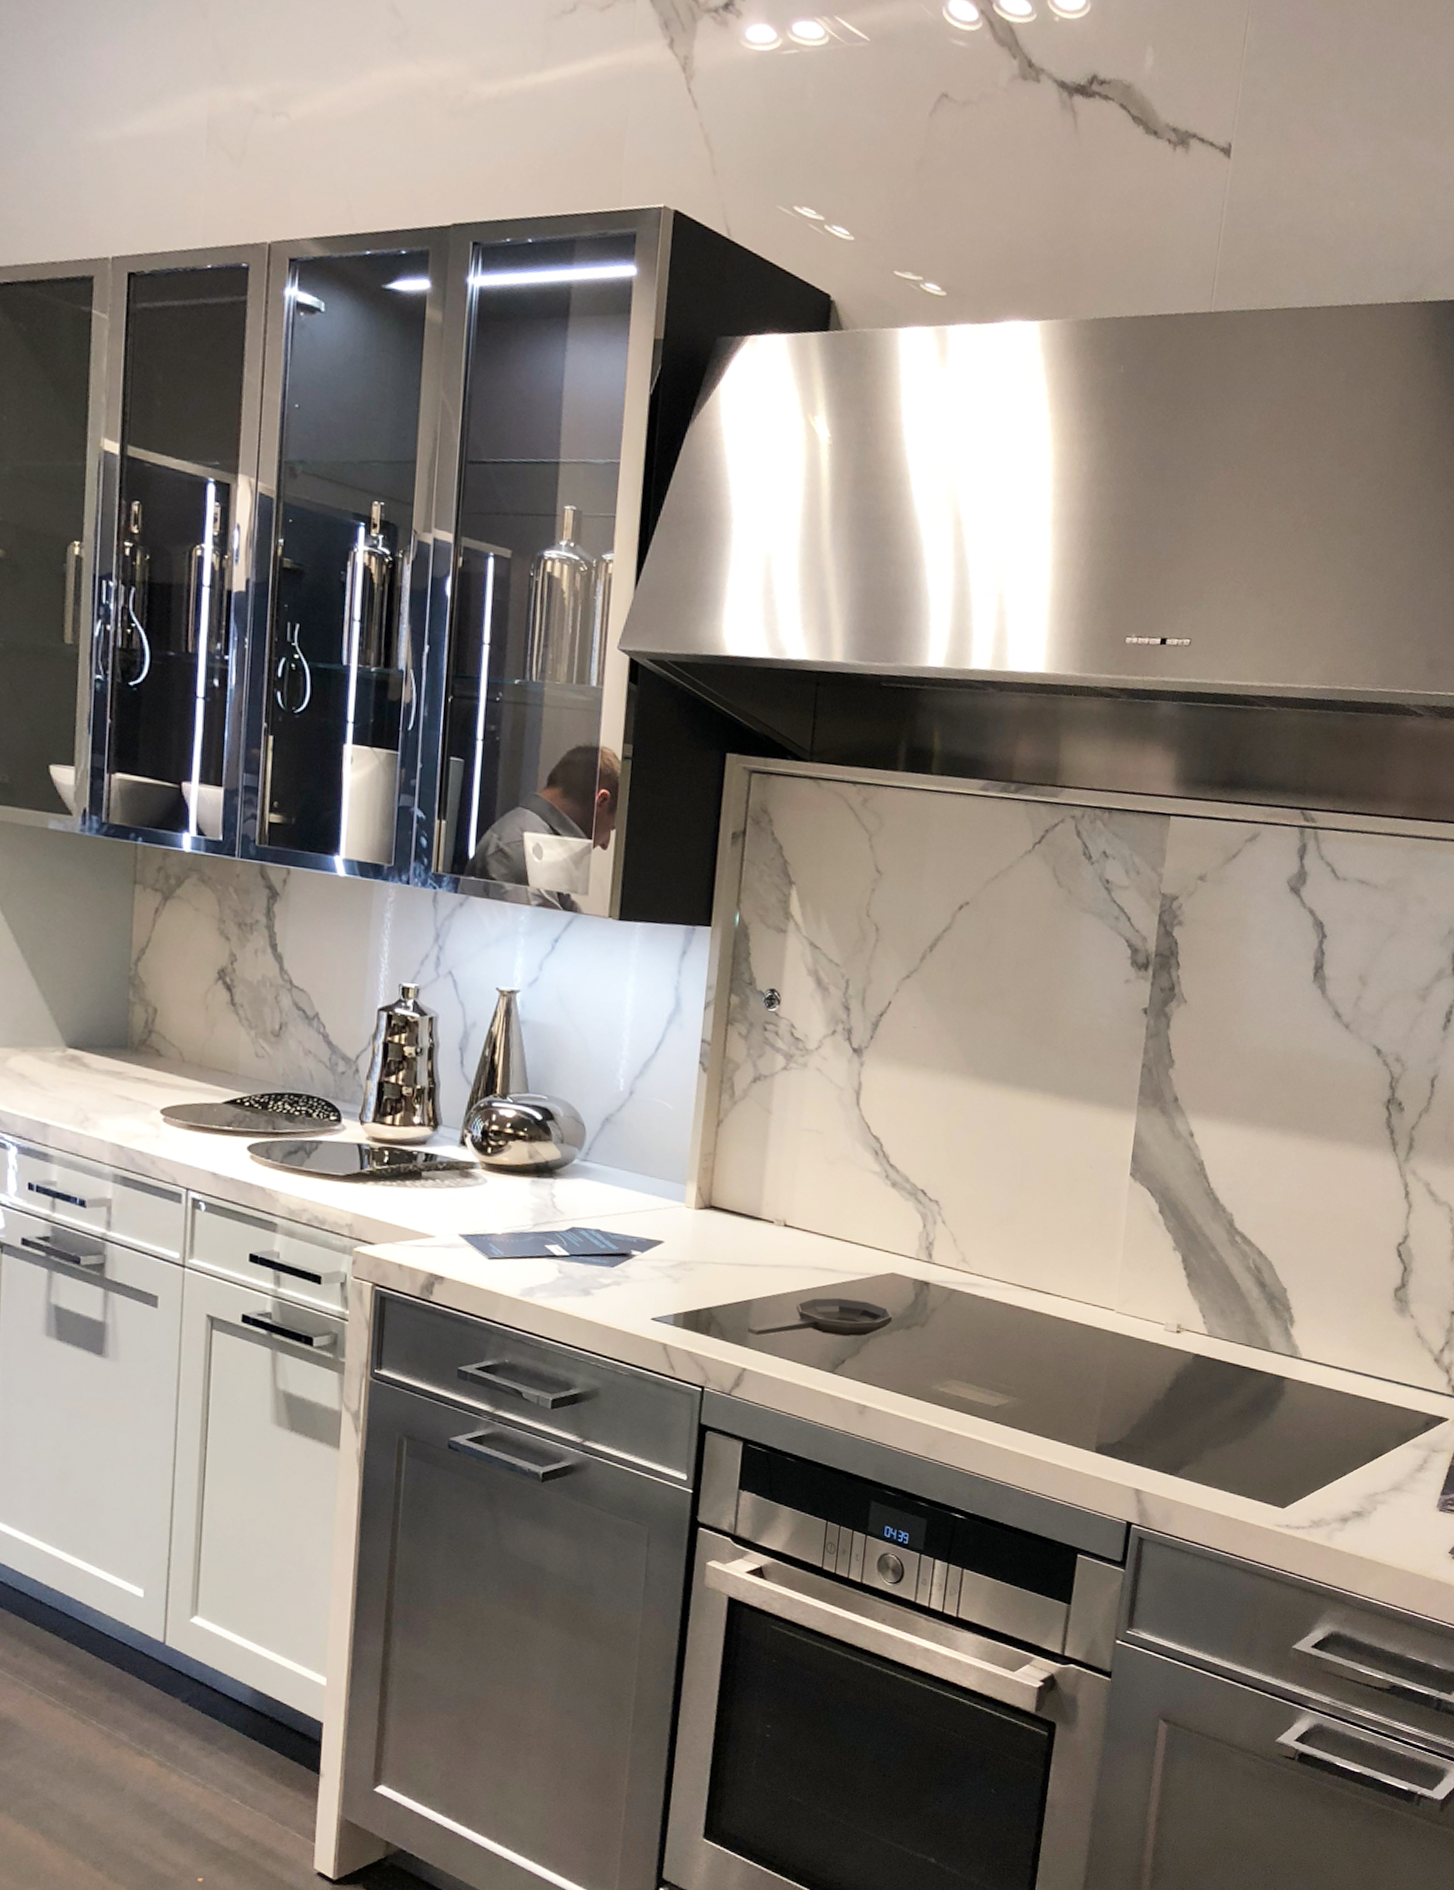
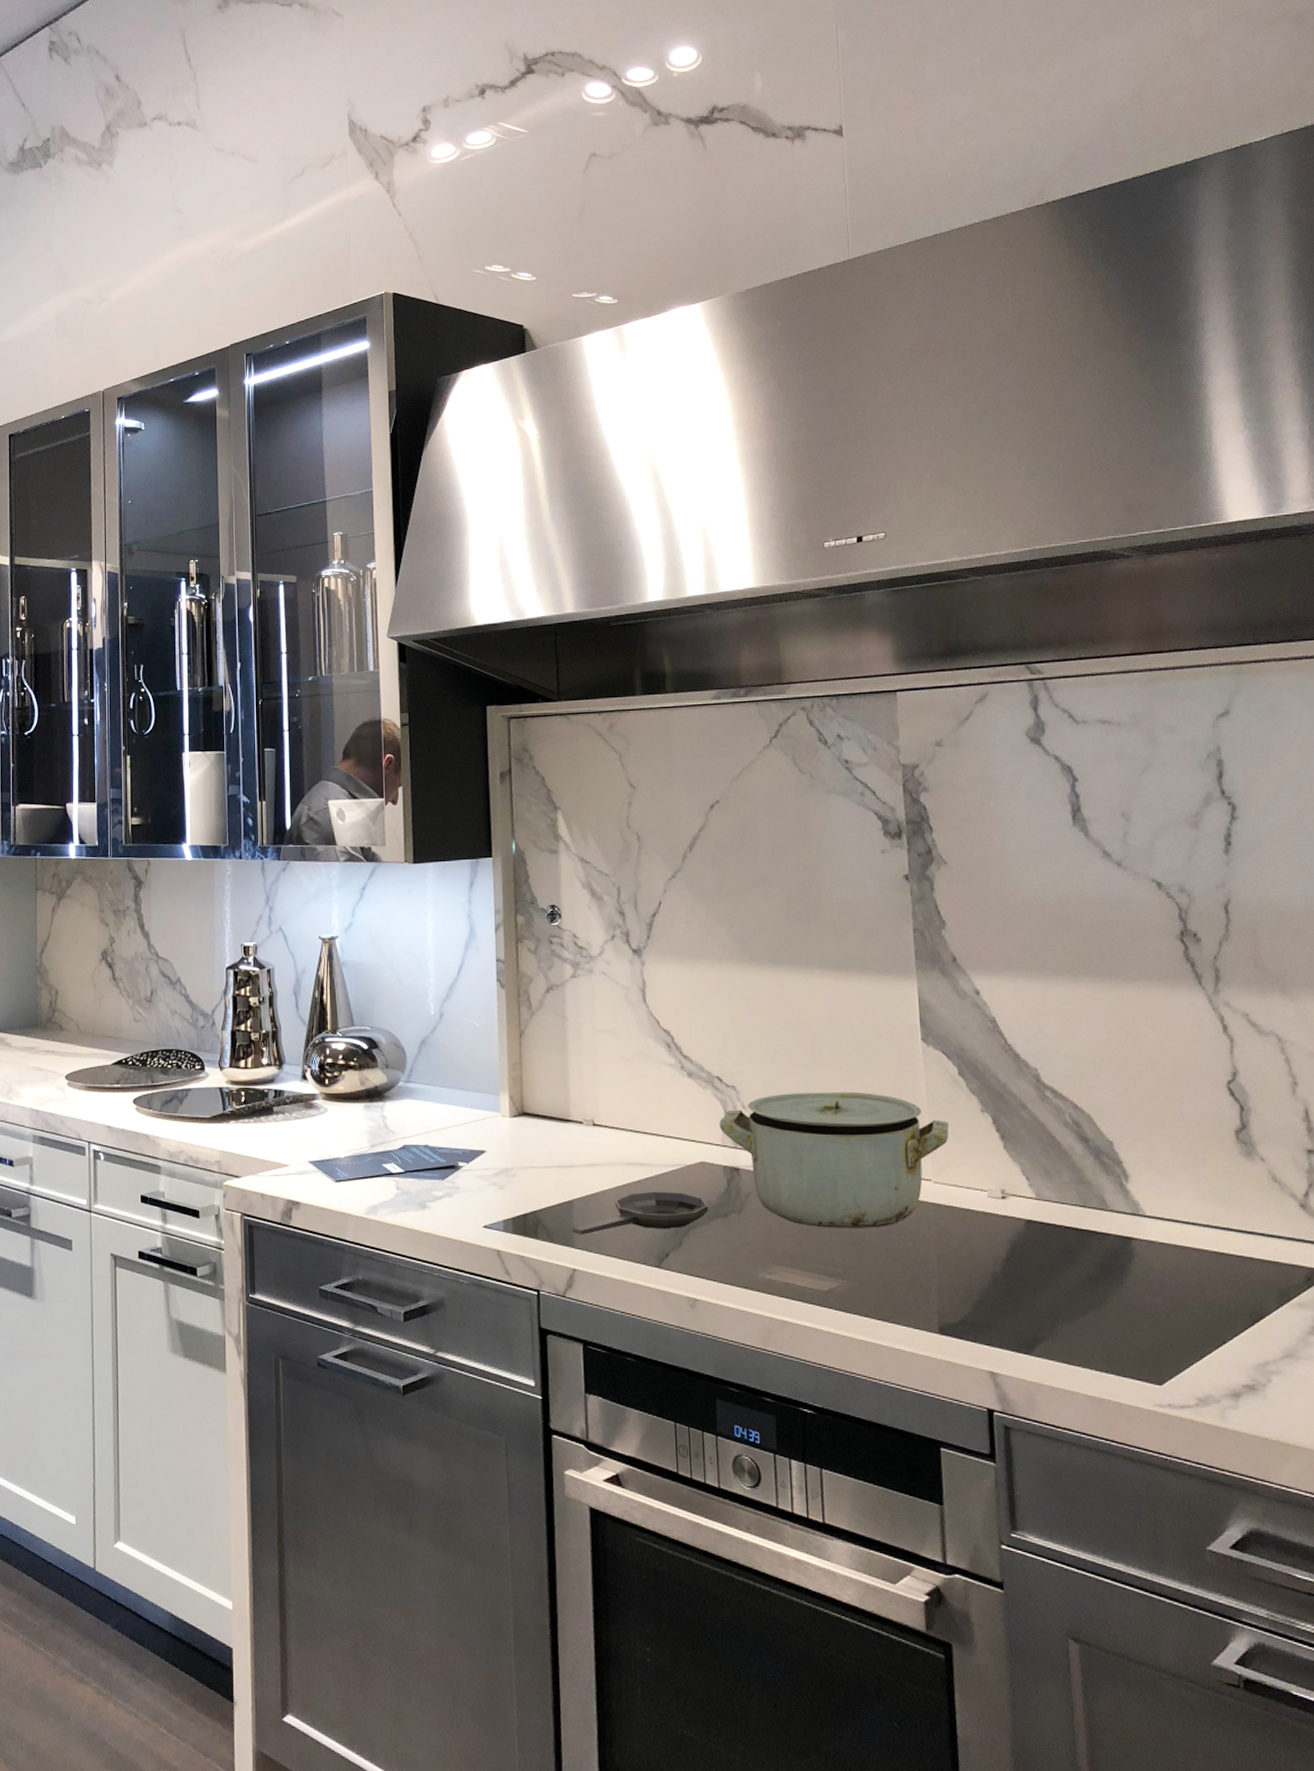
cooking pot: none [916,1213,1142,1351] -> present [719,1091,950,1228]

